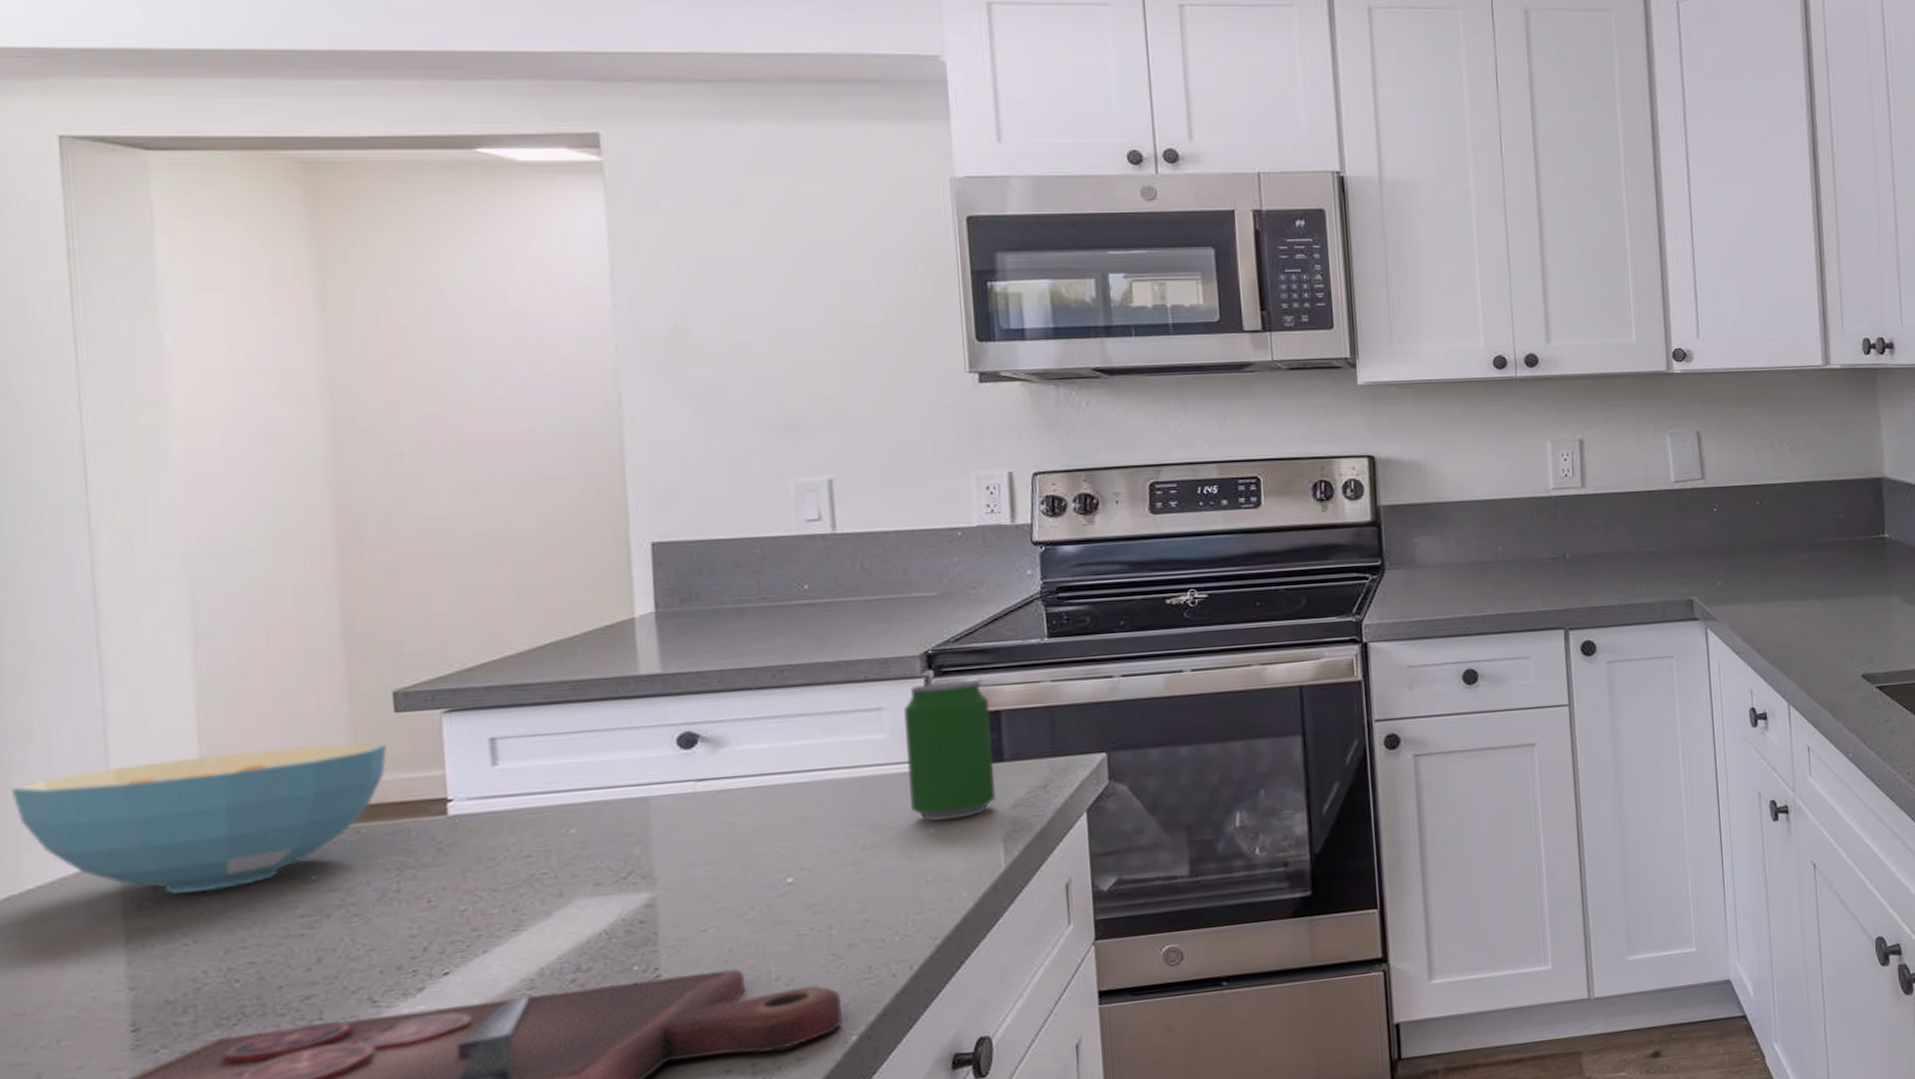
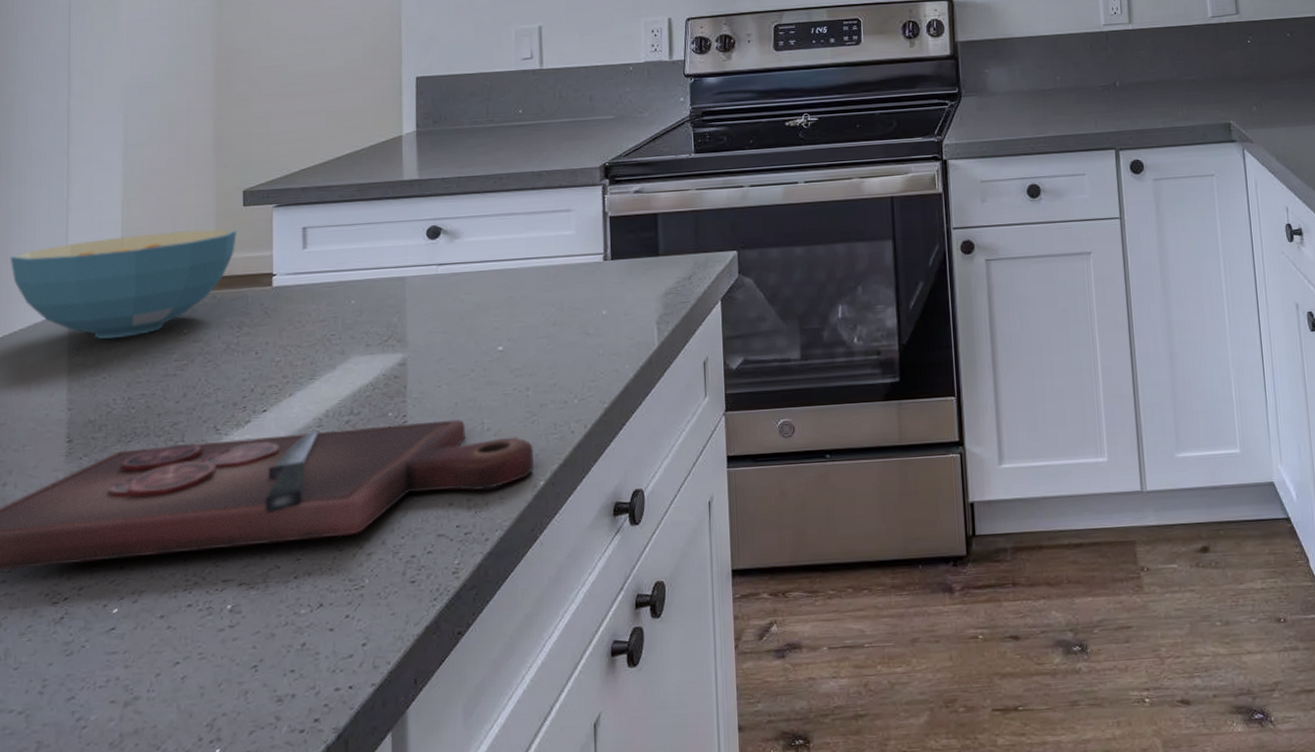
beverage can: present [904,680,996,822] -> none [587,188,653,305]

